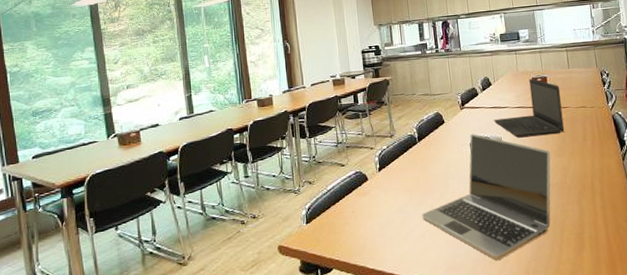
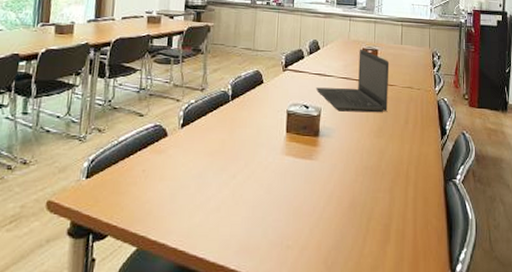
laptop: present [422,133,551,260] -> none [221,99,370,245]

